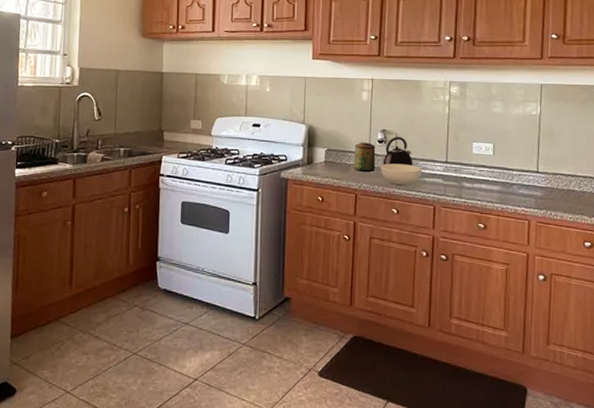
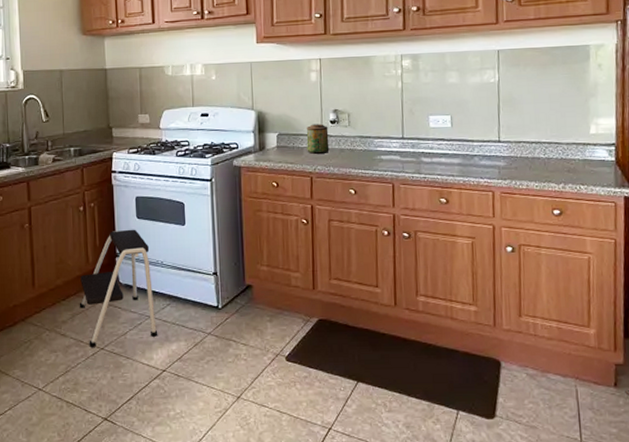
step stool: none [115,233,193,351] -> present [79,229,158,347]
bowl: present [380,163,423,186] -> none [334,143,379,166]
kettle: present [383,136,413,167] -> none [336,115,368,146]

